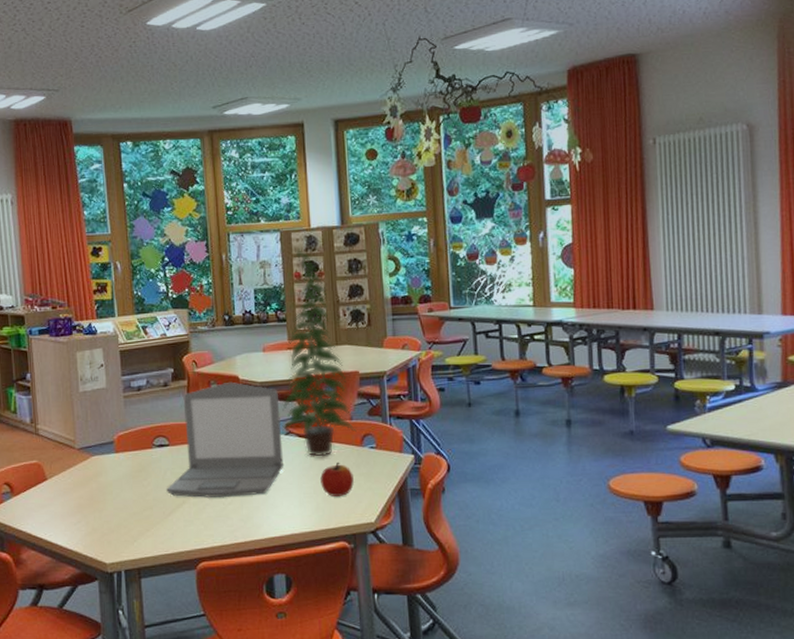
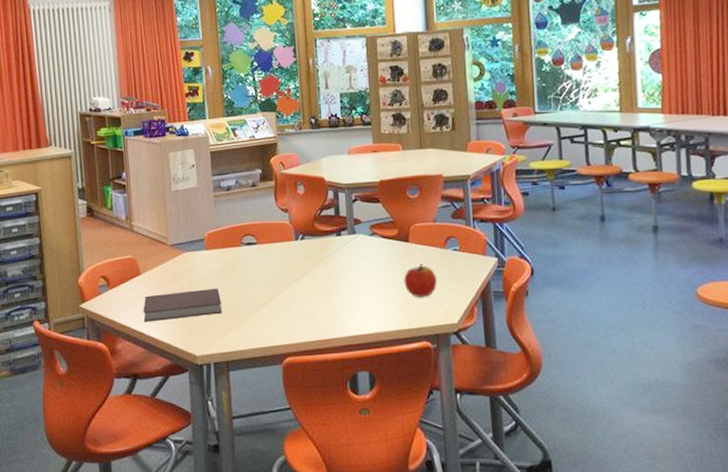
notebook: none [49,492,133,530] -> present [143,288,222,322]
laptop: present [166,381,284,498] -> none [254,183,369,296]
plant: present [282,248,357,457] -> none [366,54,440,258]

